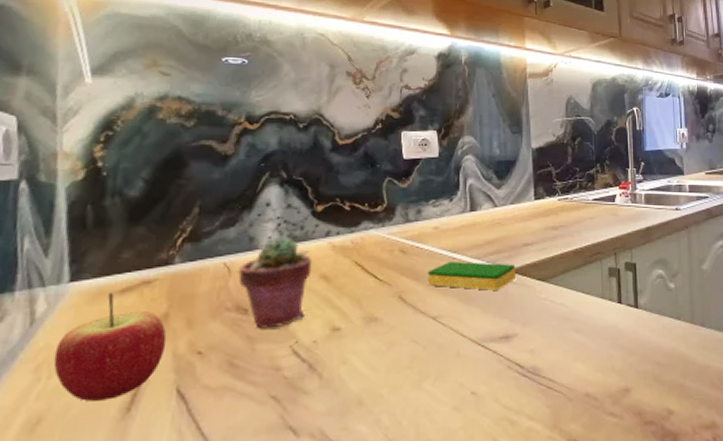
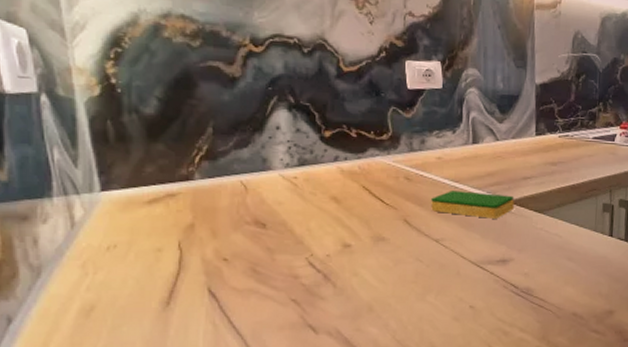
apple: present [53,293,167,401] -> none [97,203,195,295]
potted succulent: present [238,237,312,329] -> none [255,159,323,242]

